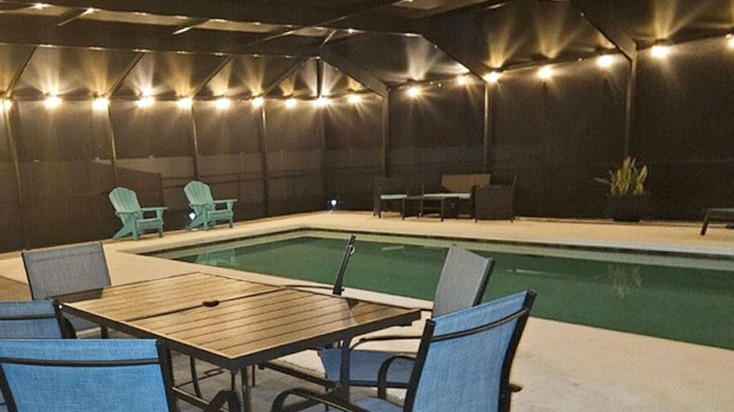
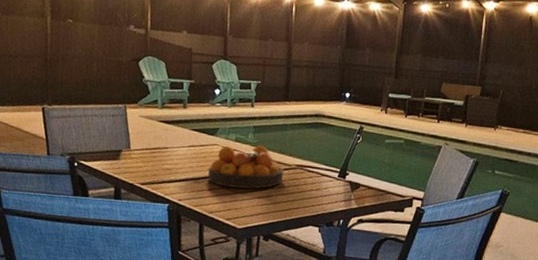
fruit bowl: none [192,269,273,316] -> present [208,145,284,189]

